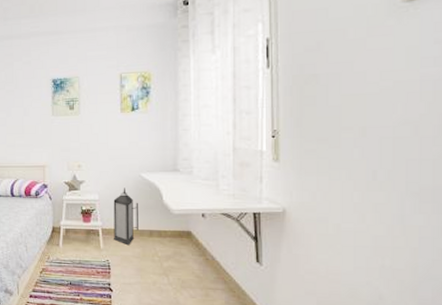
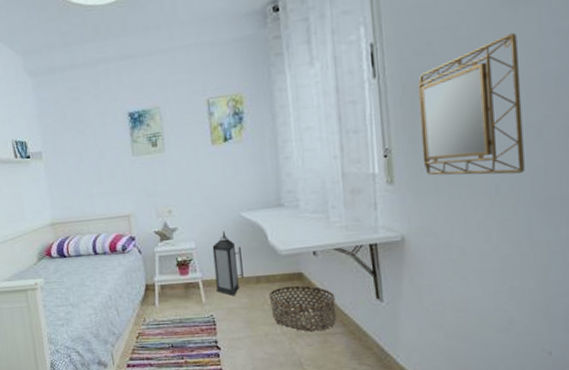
basket: none [159,241,219,285] -> present [268,285,337,332]
home mirror: none [307,38,401,163] -> present [418,32,525,176]

